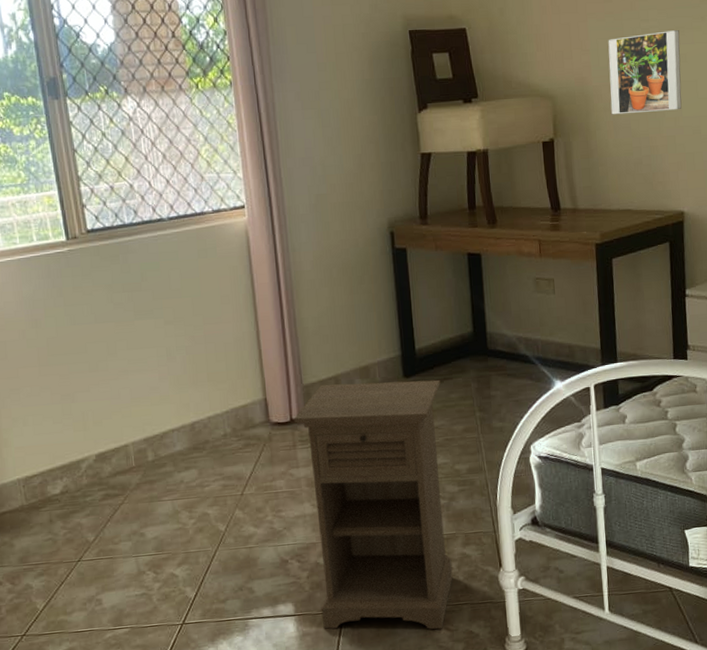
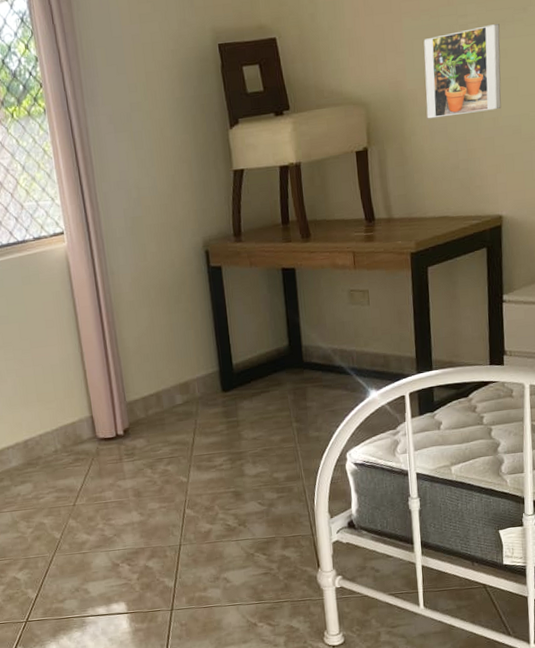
nightstand: present [294,379,453,630] -> none [120,393,274,625]

